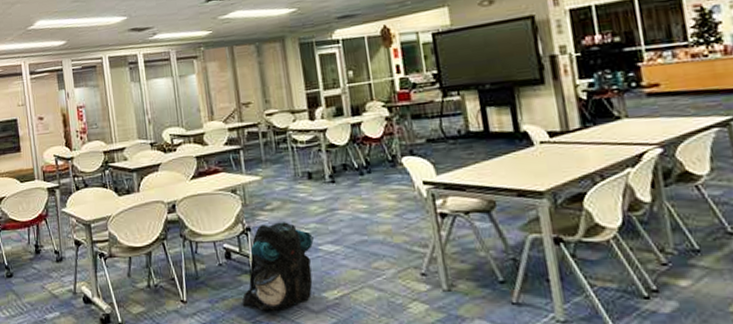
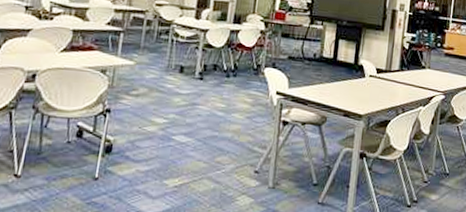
backpack: present [241,222,314,311] -> none [81,108,170,193]

